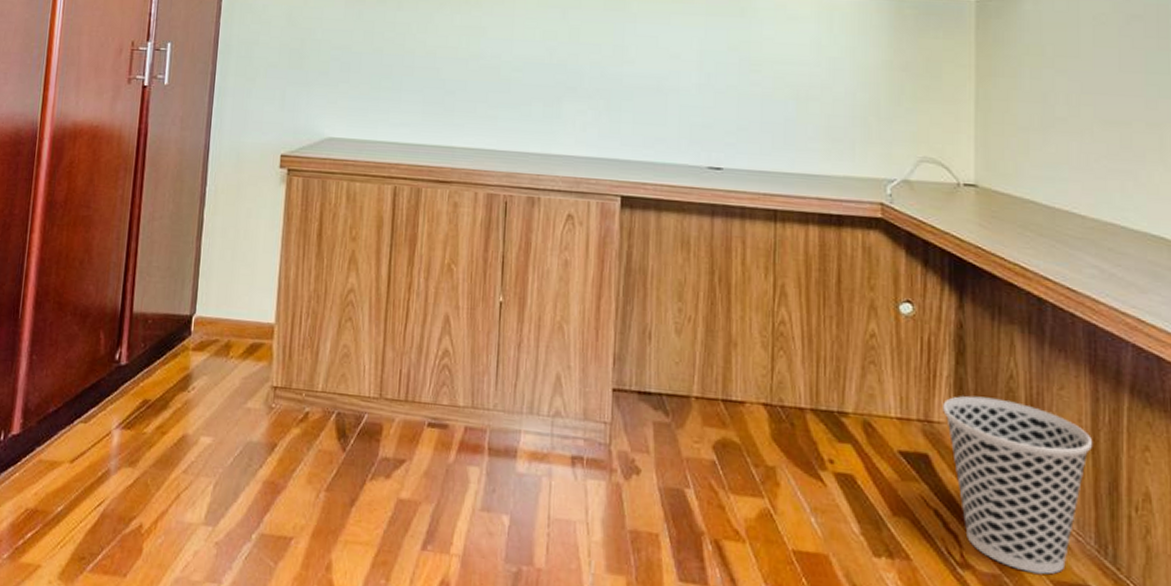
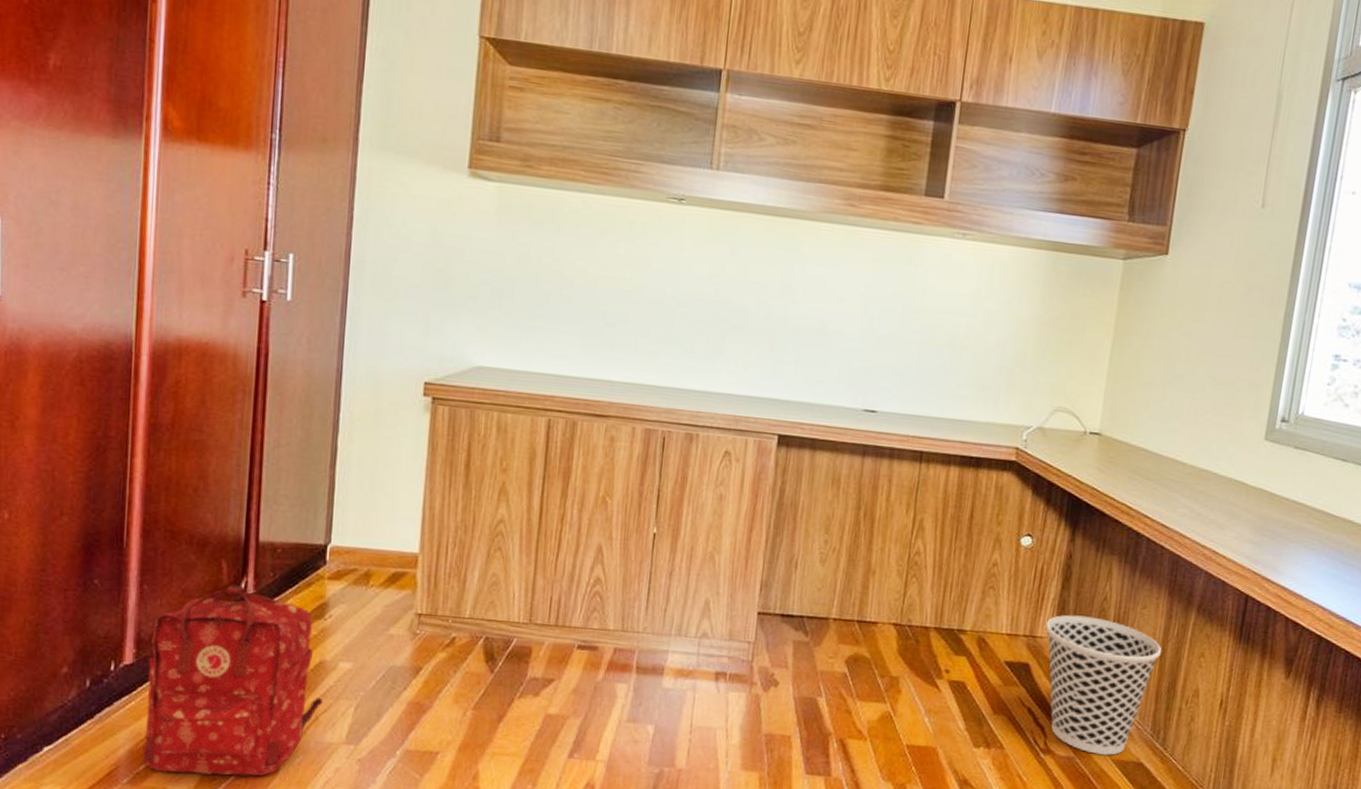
backpack: none [22,355,185,557] -> present [142,585,324,777]

